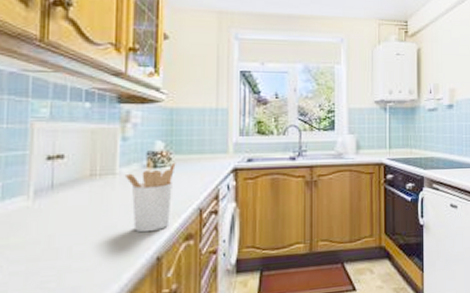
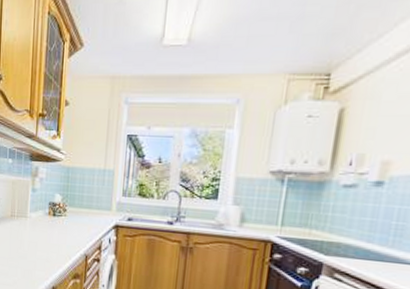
utensil holder: present [124,162,176,233] -> none [33,213,70,267]

